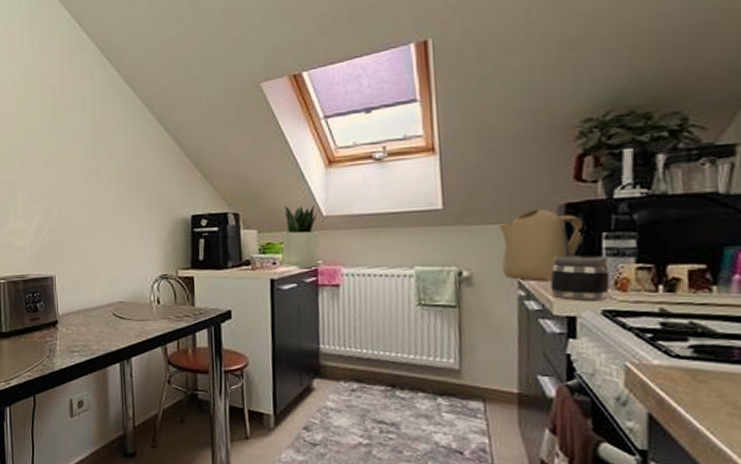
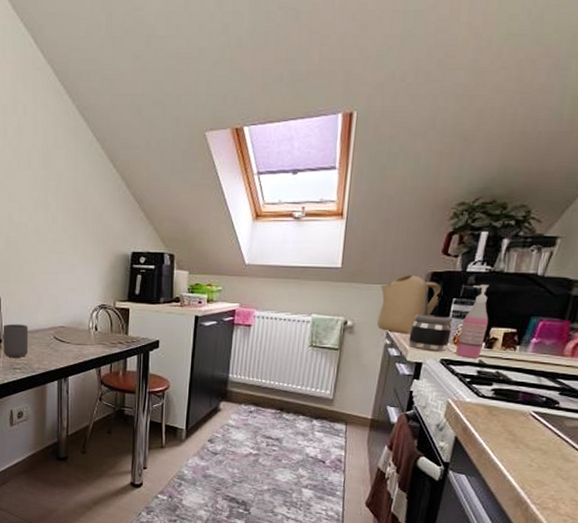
cup: none [58,302,87,339] -> present [3,323,29,357]
planter: present [278,205,322,269] -> none [203,251,243,310]
soap dispenser: none [621,212,662,307] -> present [455,285,489,358]

